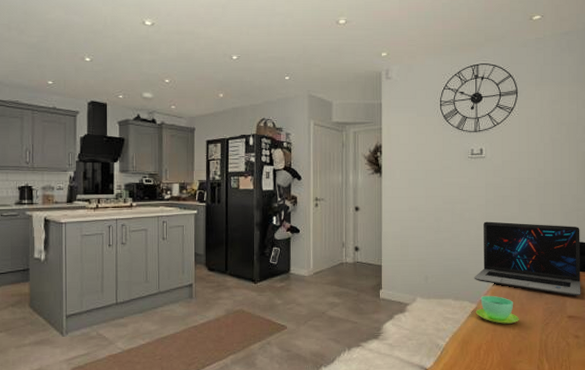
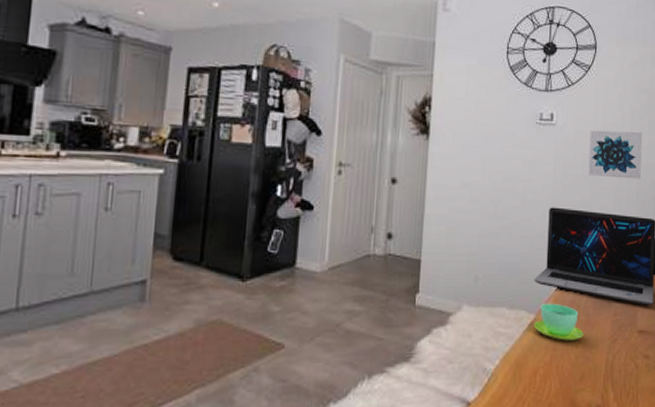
wall art: none [516,157,563,196] -> present [588,130,642,180]

